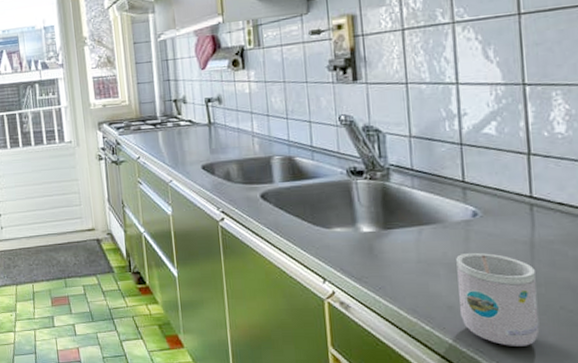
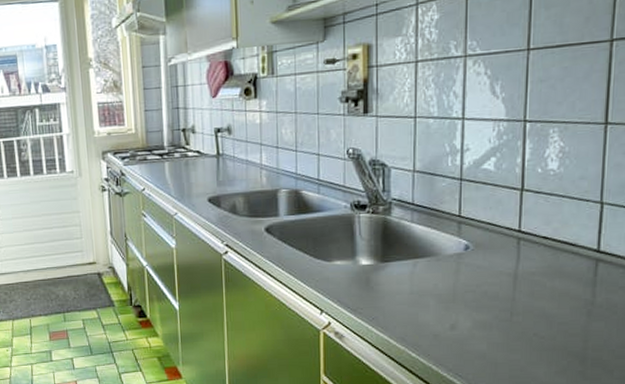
mug: present [456,252,540,346] -> none [444,284,517,370]

